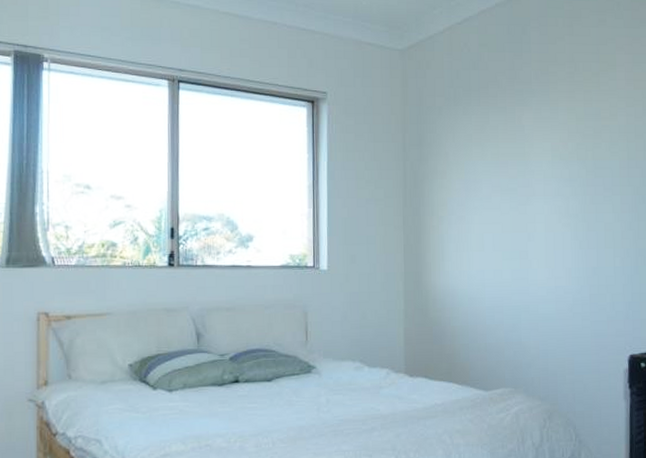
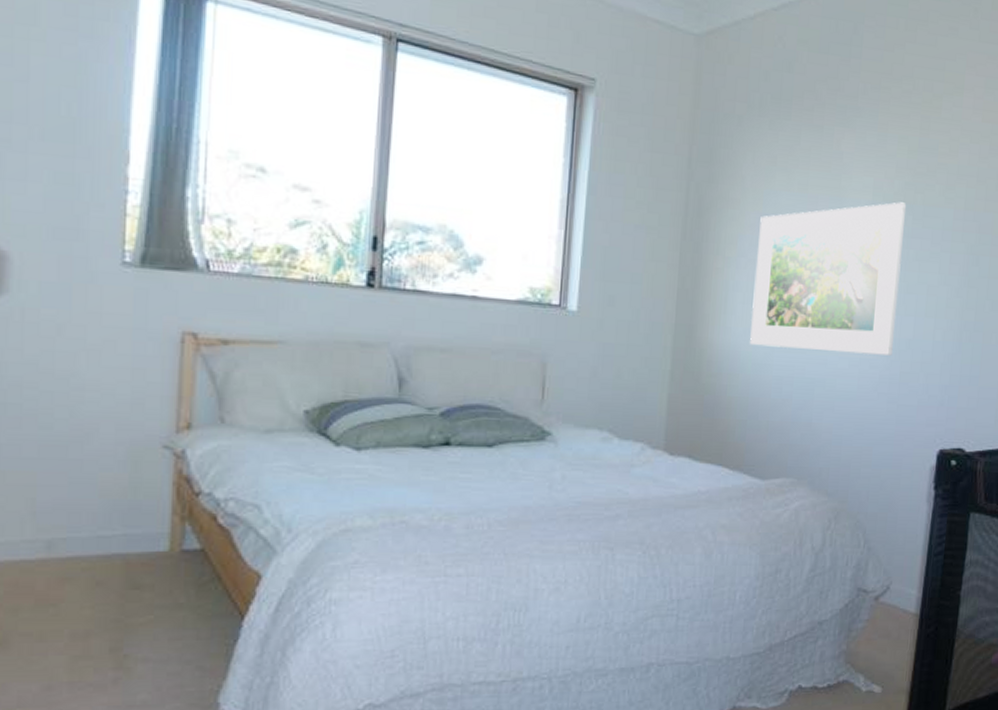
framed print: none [464,159,582,284] -> present [750,202,906,356]

